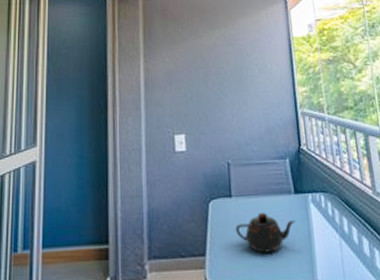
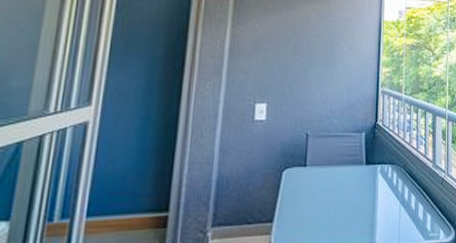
teapot: present [235,213,296,253] -> none [305,182,363,219]

